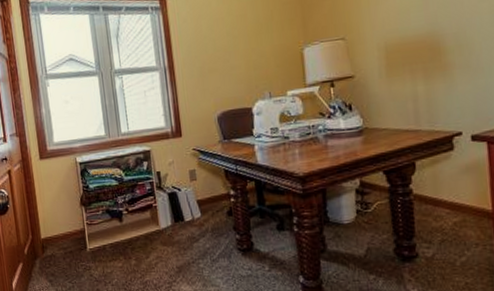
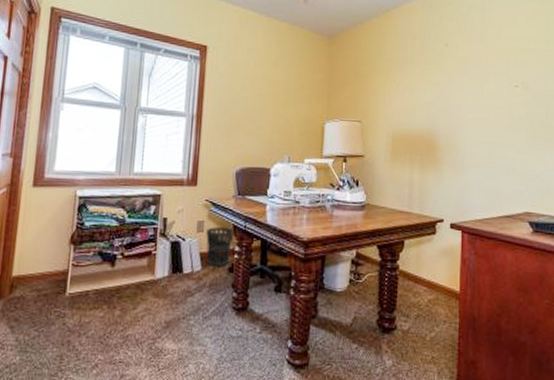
wastebasket: none [199,173,227,212] -> present [206,227,235,267]

